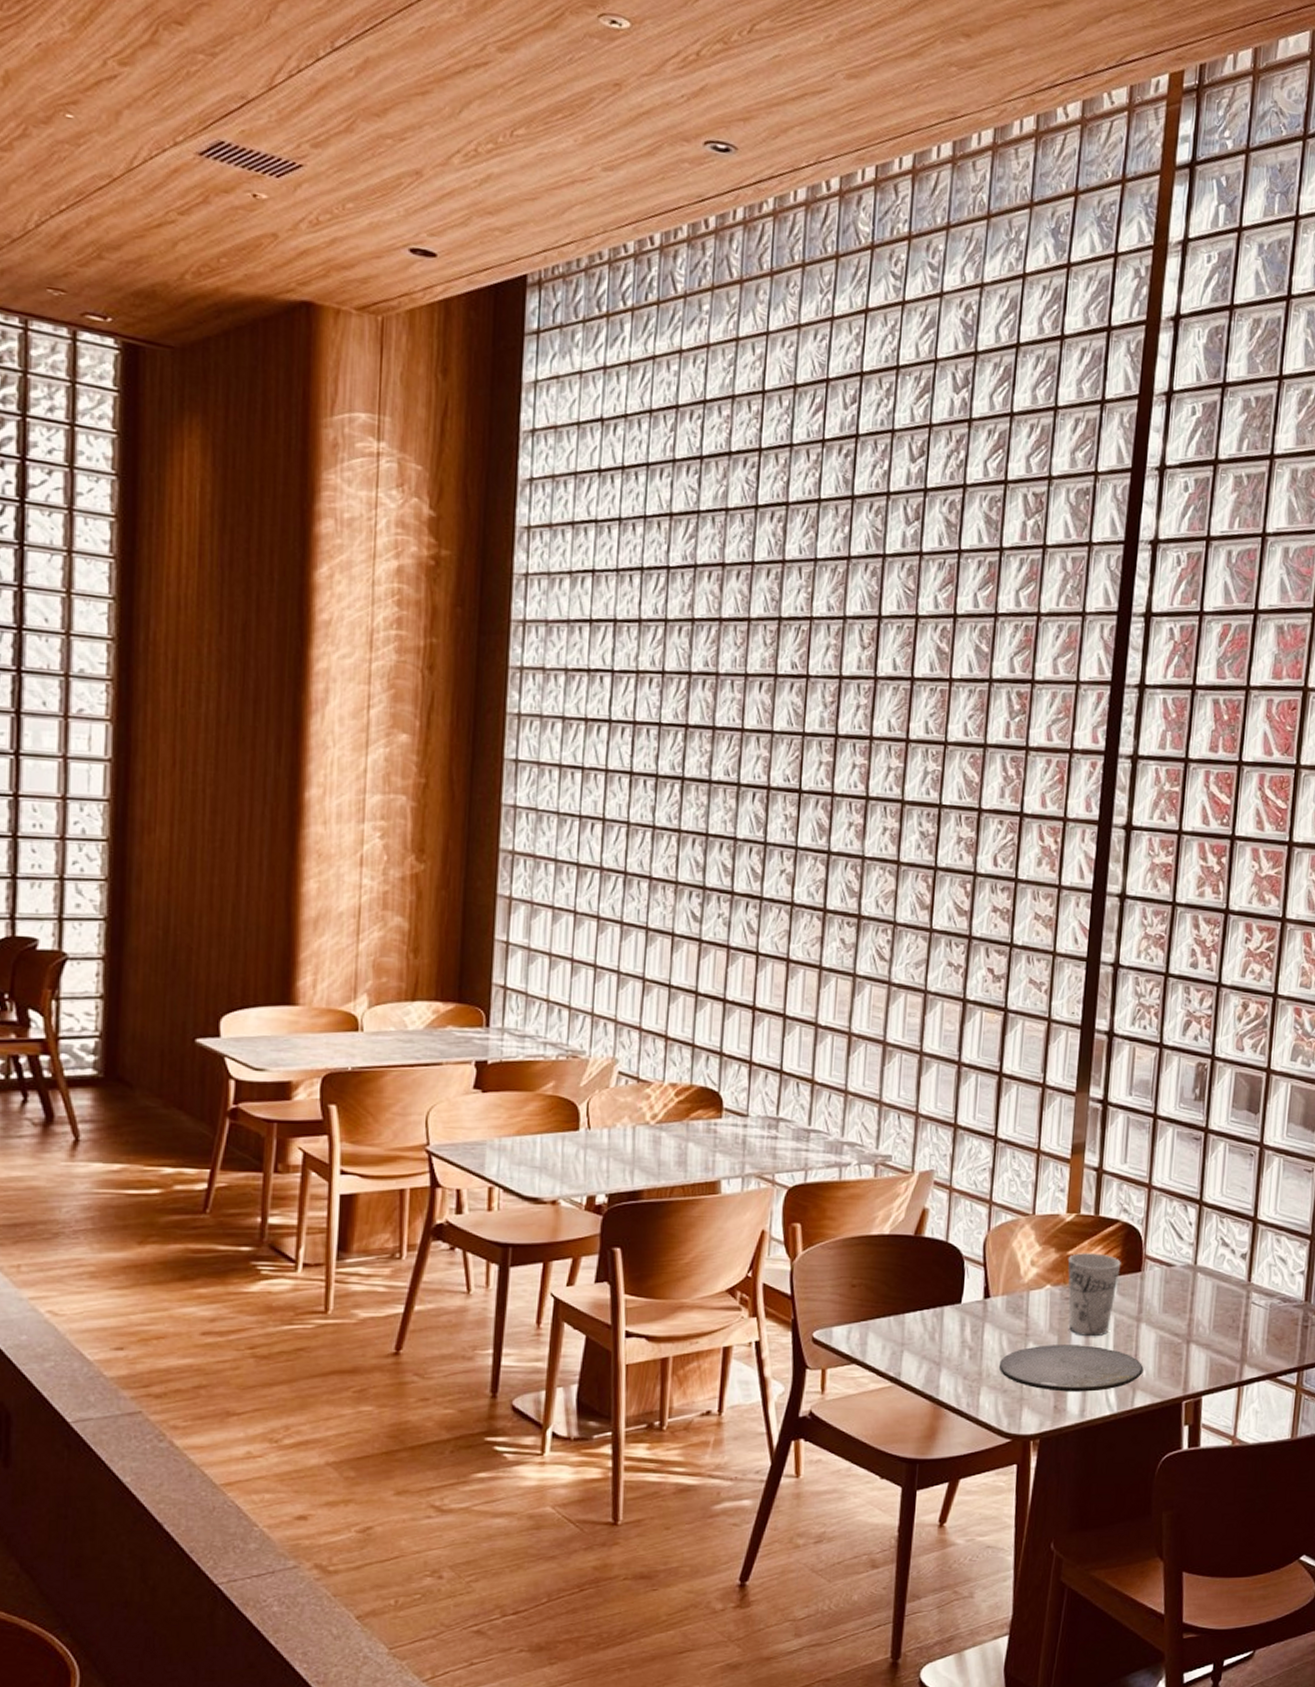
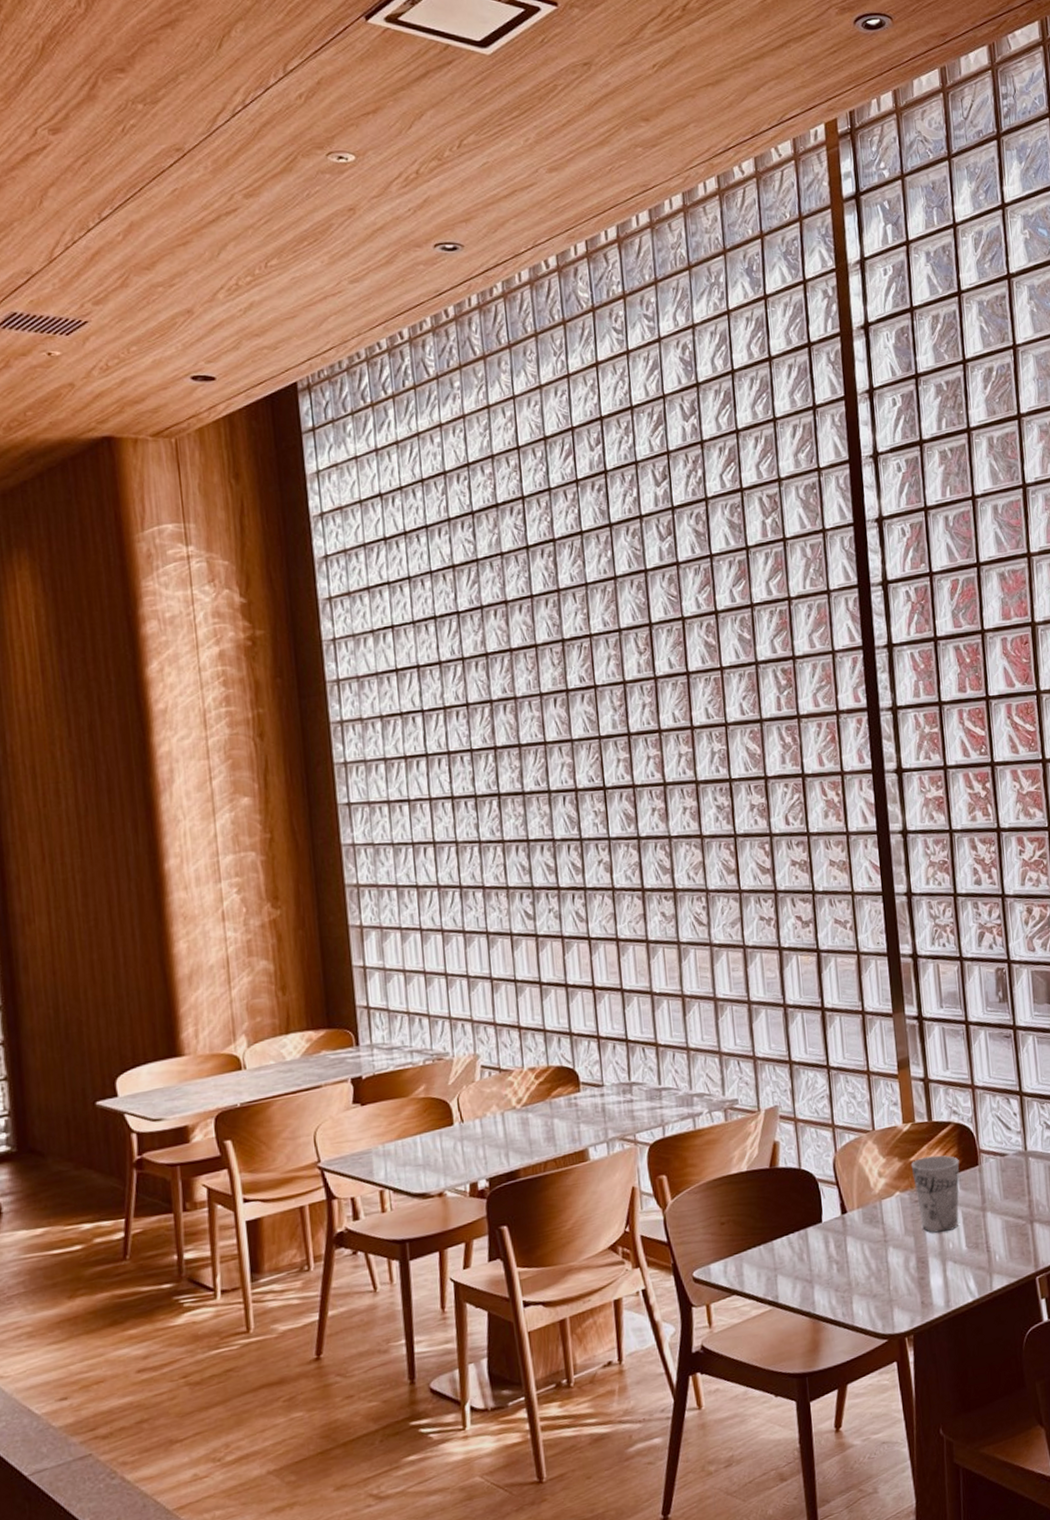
plate: present [998,1345,1144,1392] -> none [865,1240,996,1289]

